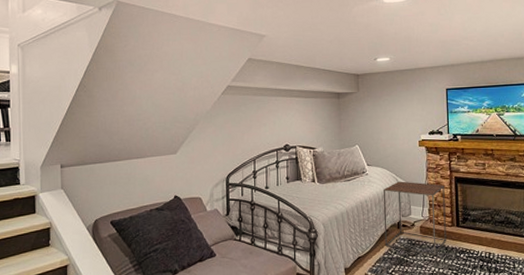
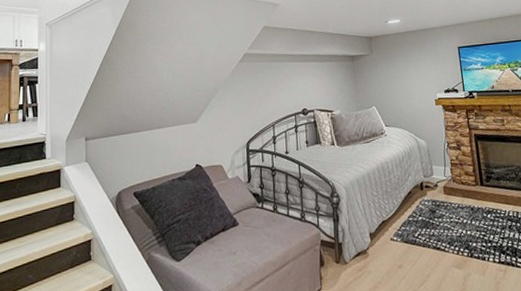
side table: present [382,181,447,257] -> none [402,140,472,218]

